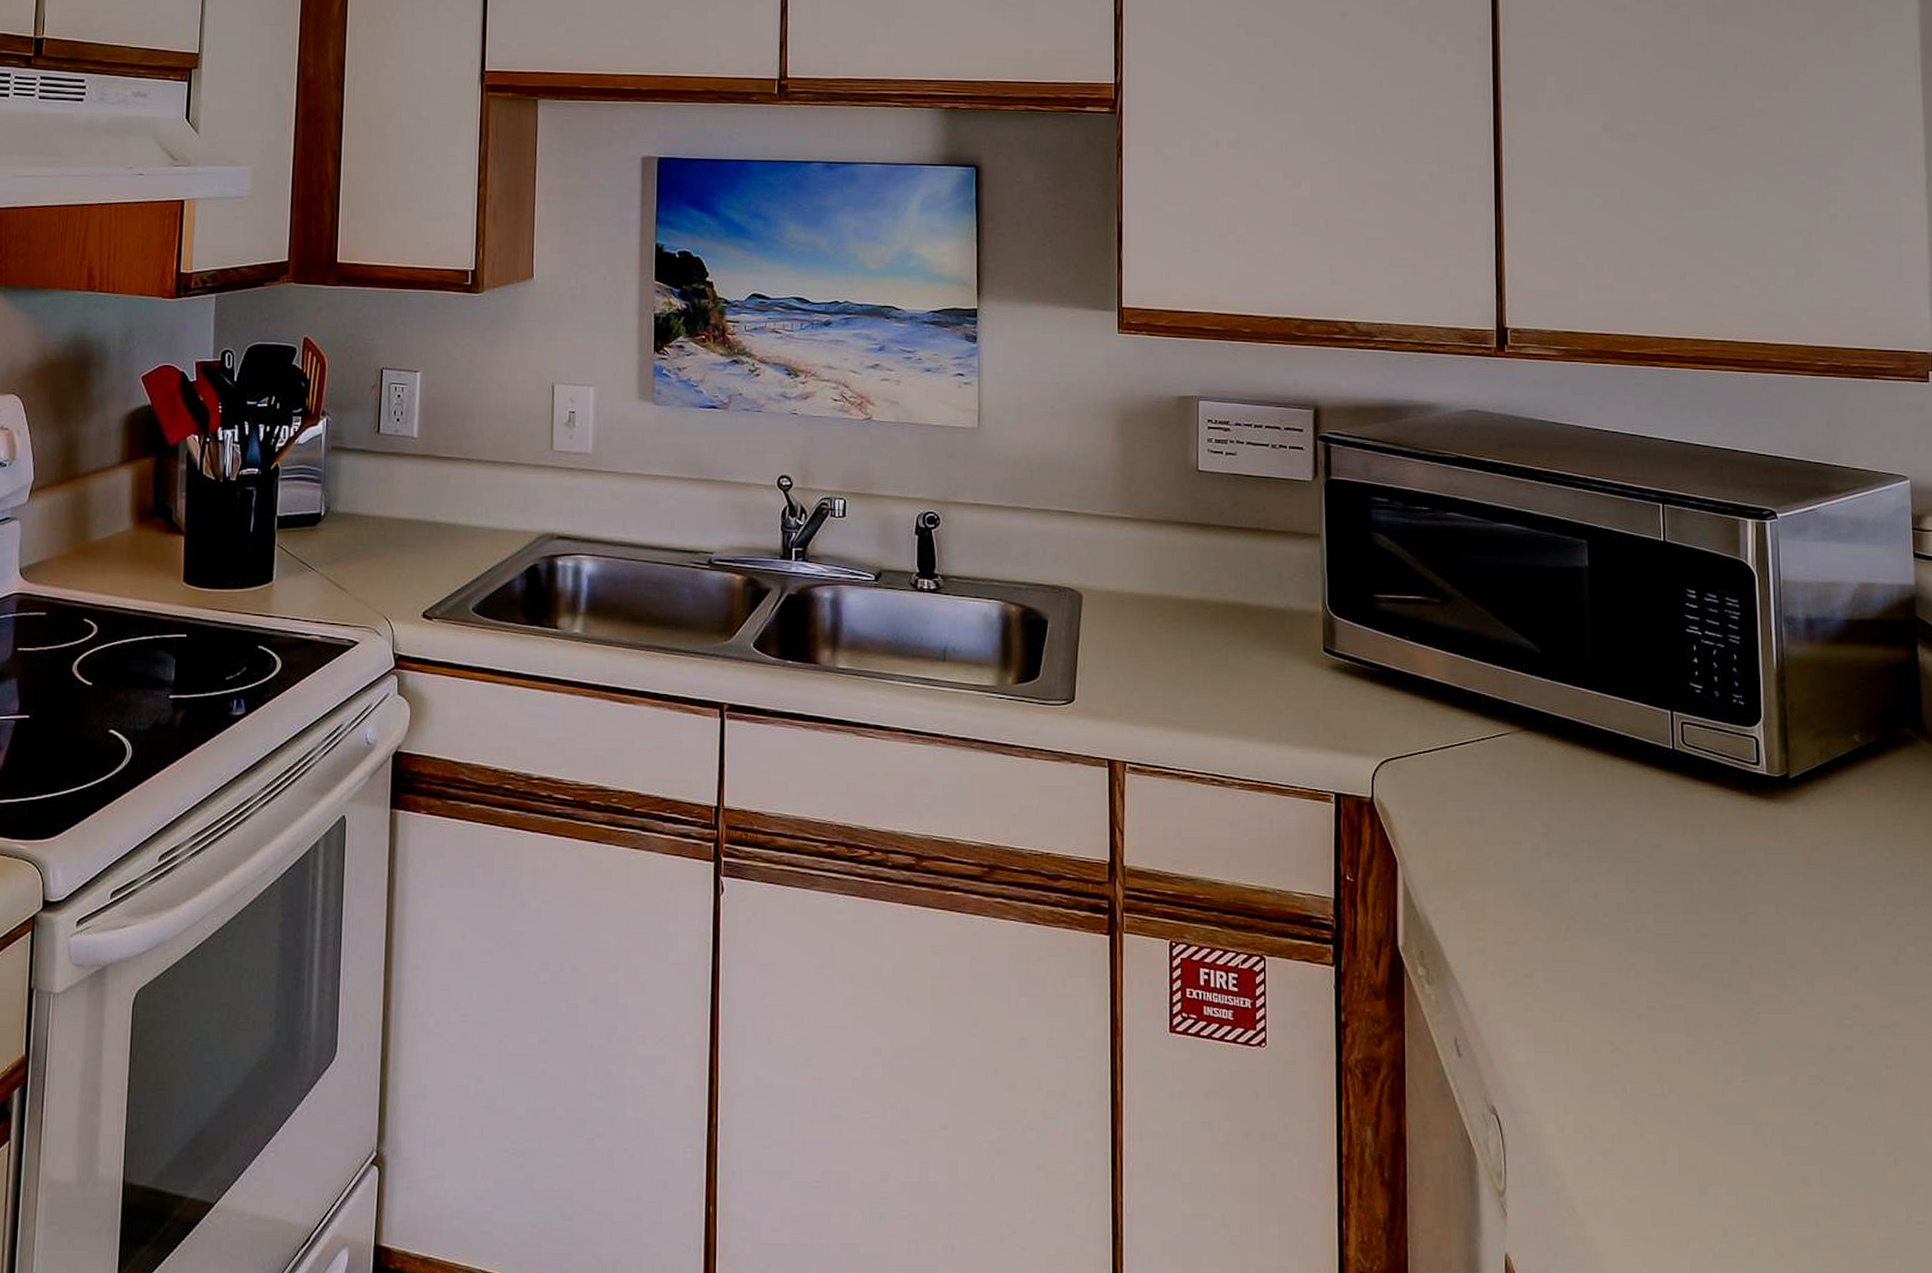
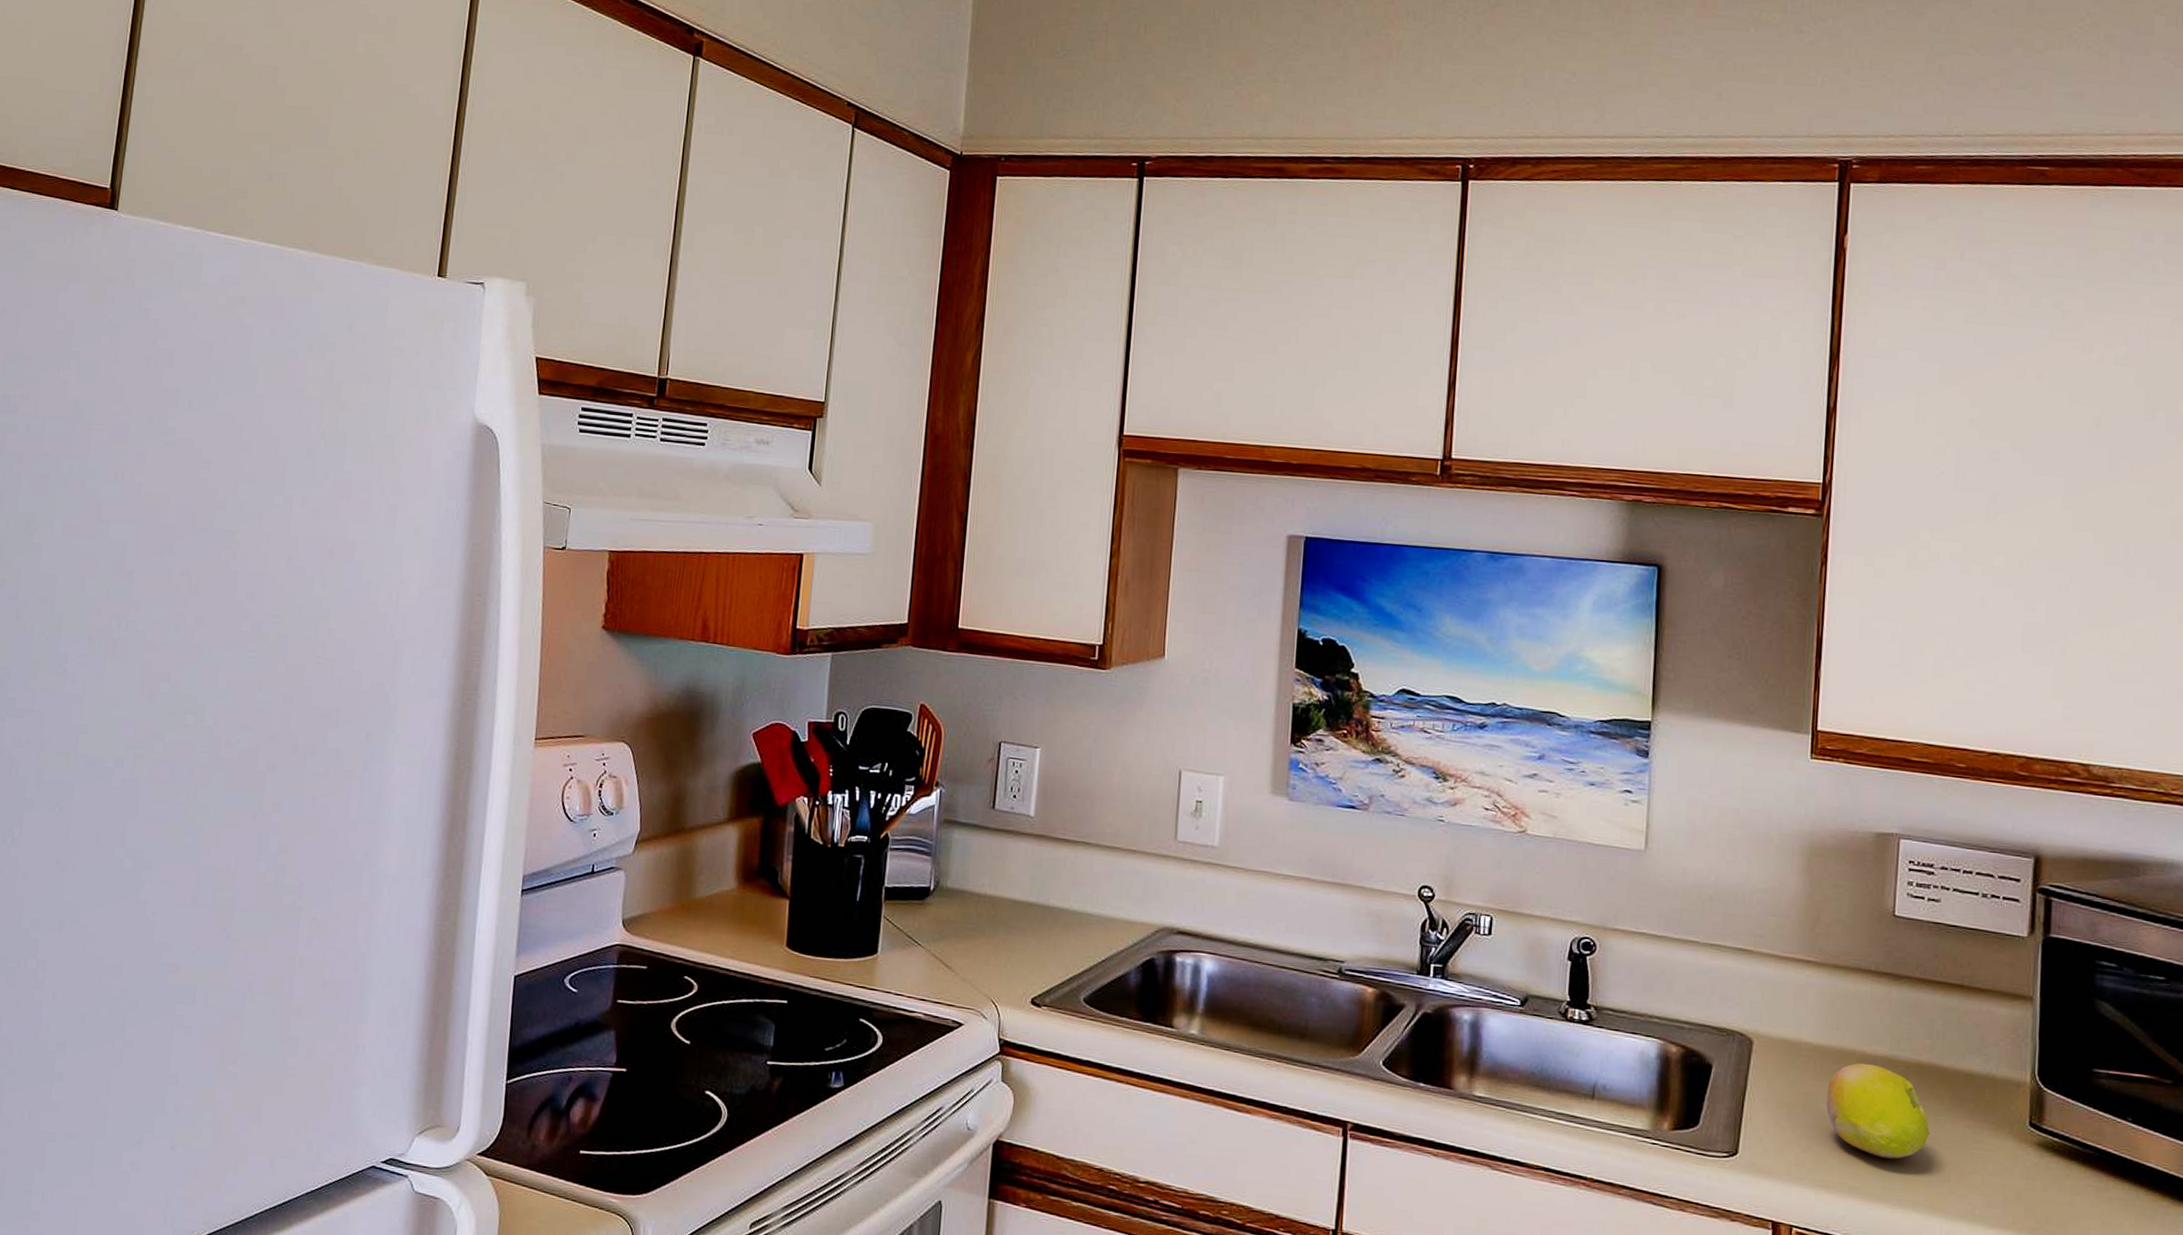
fruit: none [1148,607,1239,692] -> present [1826,1063,1930,1159]

